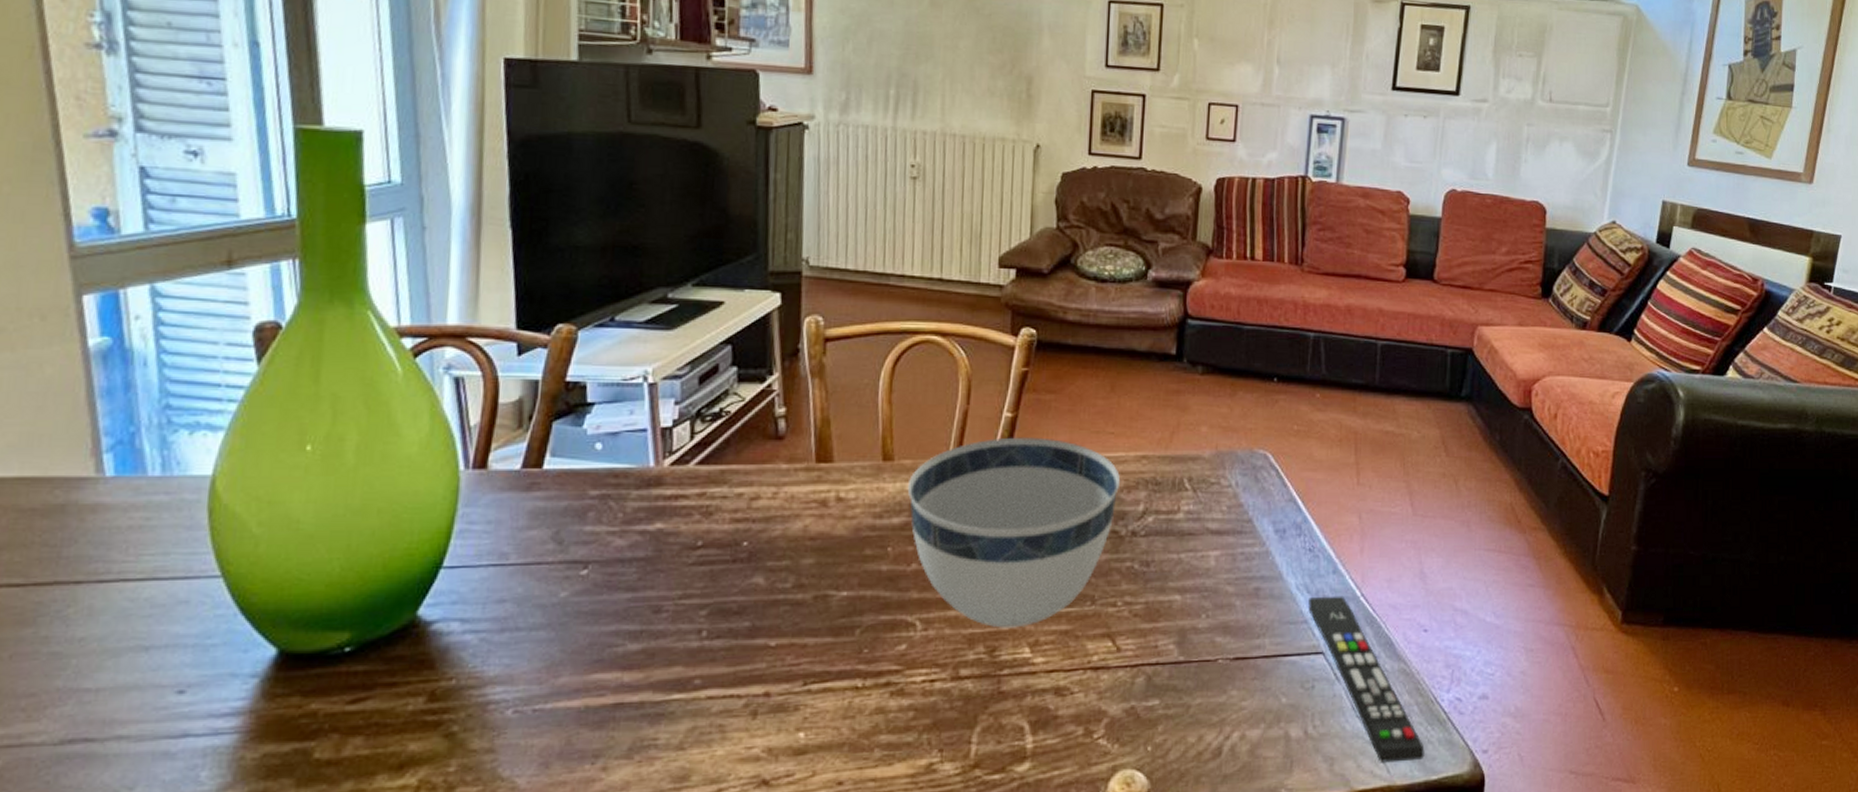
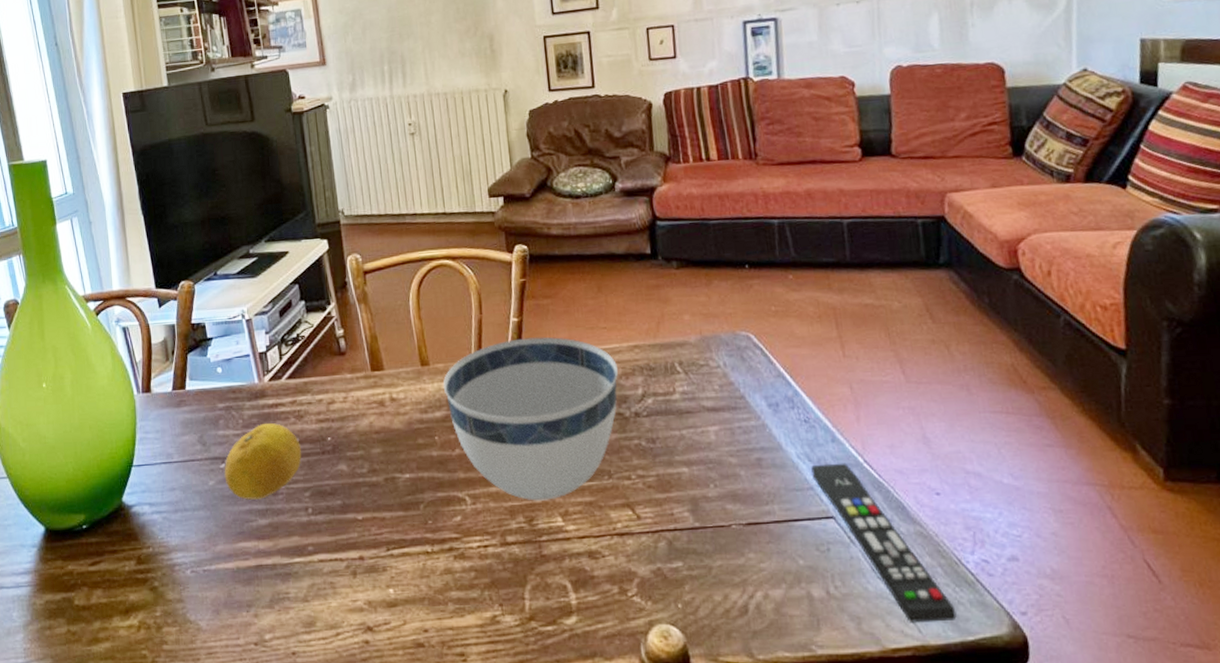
fruit: none [584,519,705,618] -> present [224,422,302,500]

